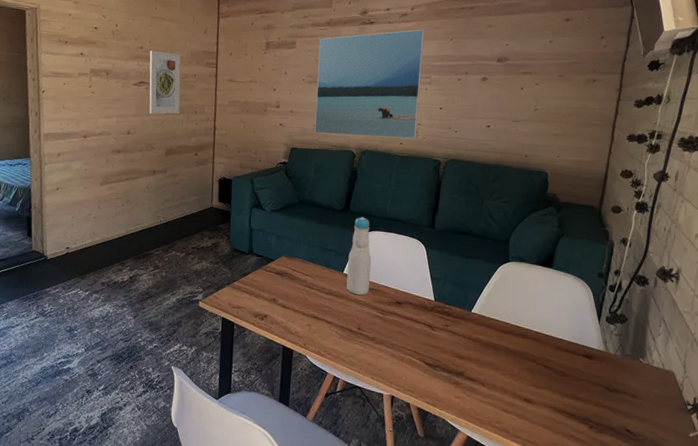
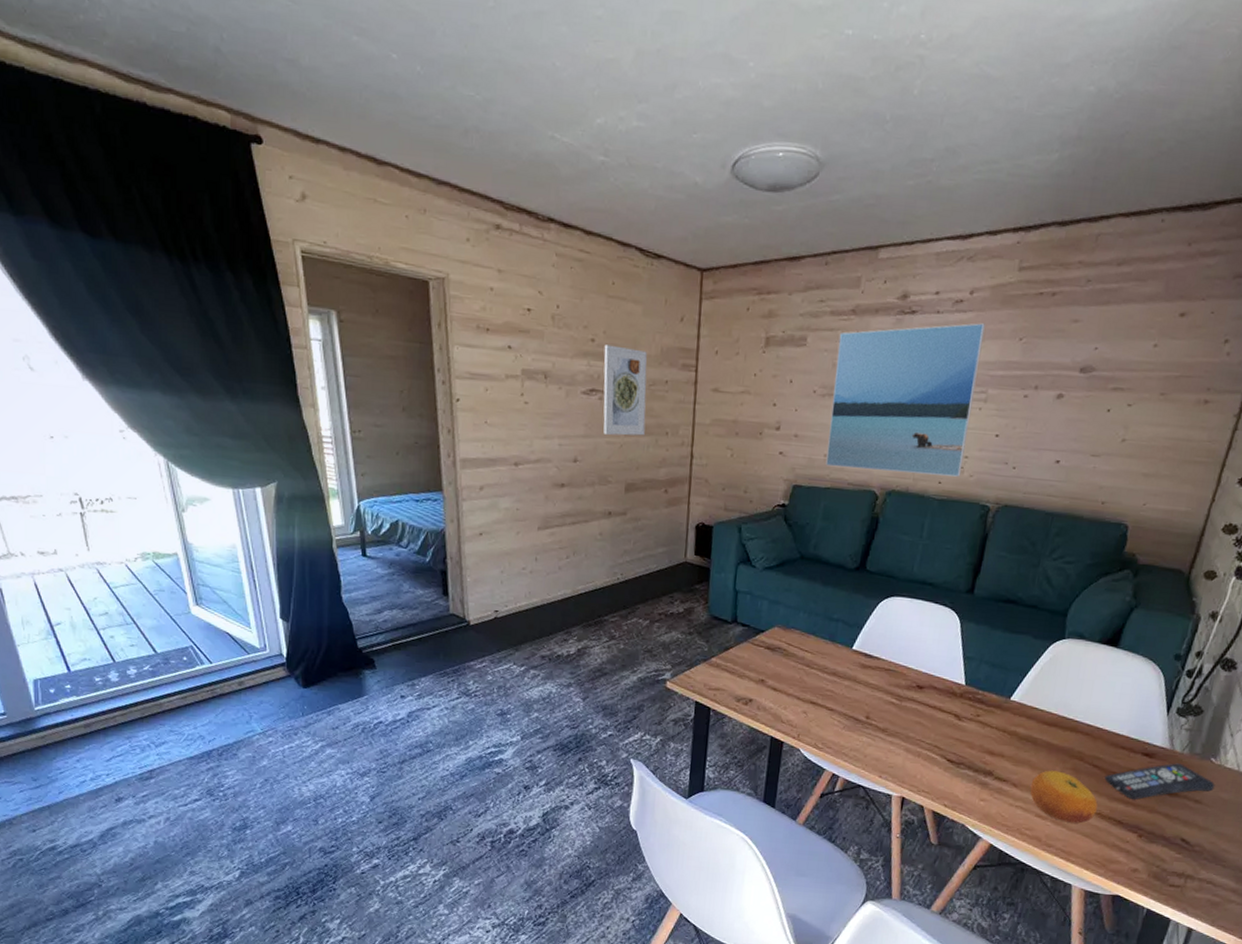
bottle: present [346,217,372,296] -> none [855,578,891,678]
fruit: none [495,371,552,417] -> present [1030,770,1098,824]
remote control: none [555,363,647,395] -> present [1104,763,1215,800]

